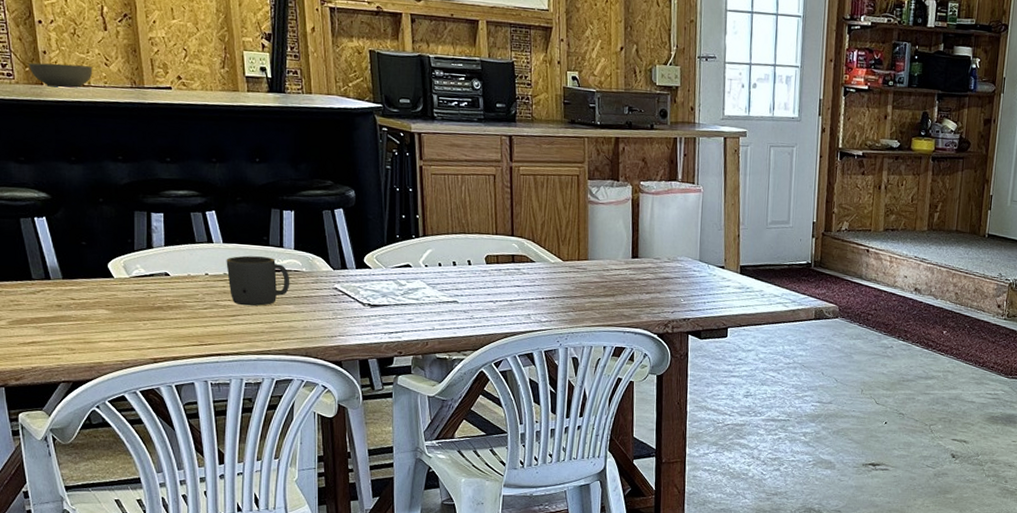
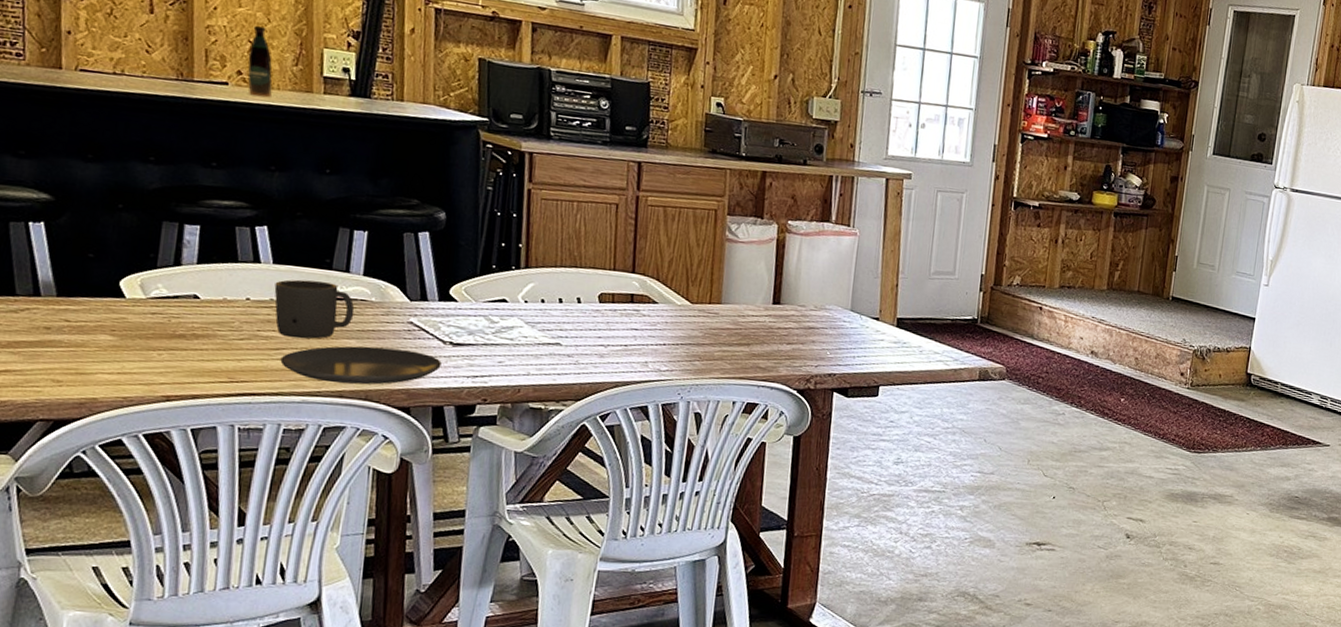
bowl: present [28,62,93,88] -> none [45,43,130,76]
bottle: none [185,35,206,99] -> present [247,26,273,98]
plate: none [237,310,363,343] -> present [280,346,442,385]

